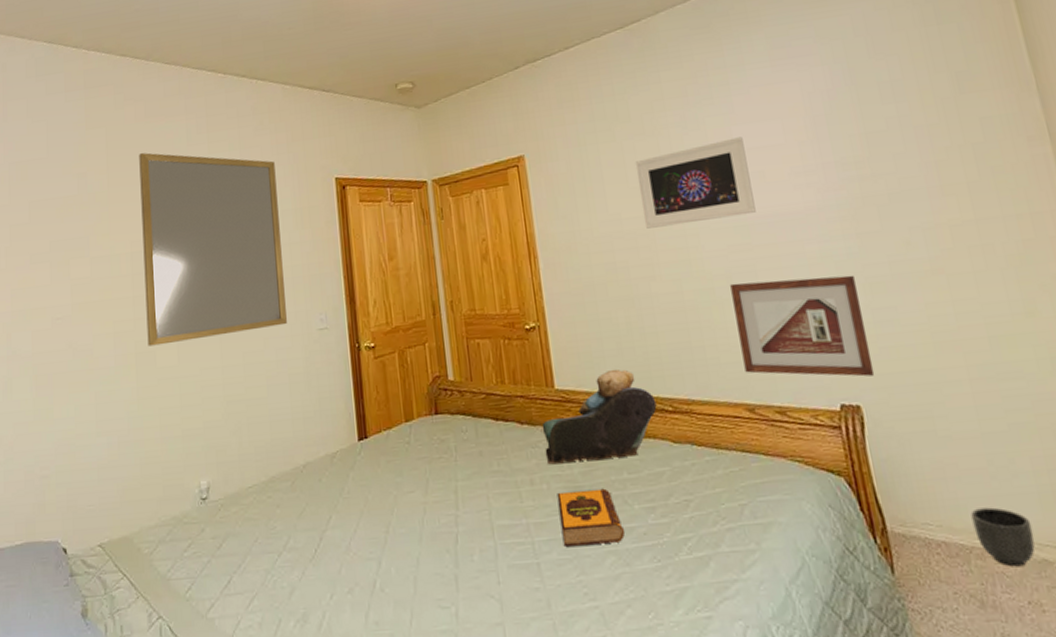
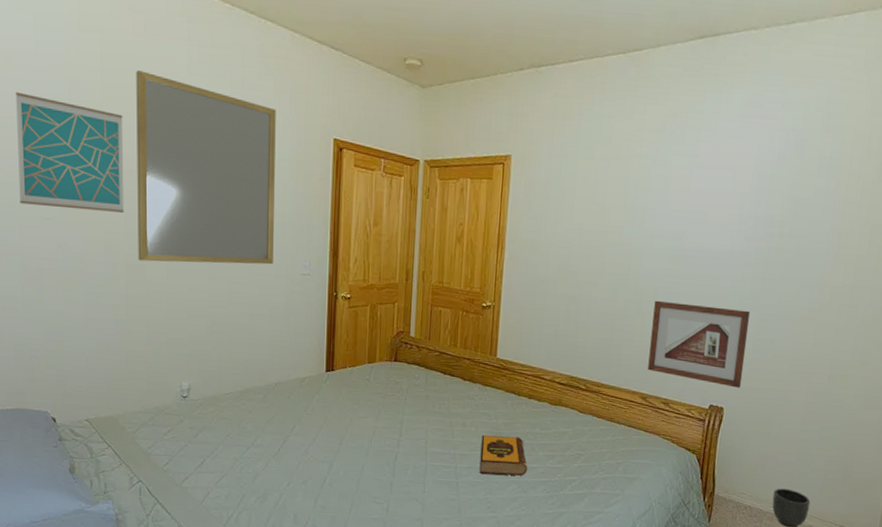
wall art: none [30,197,132,308] -> present [16,92,124,213]
teddy bear: present [542,369,657,465] -> none [478,350,574,418]
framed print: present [635,137,756,229] -> none [600,179,699,247]

